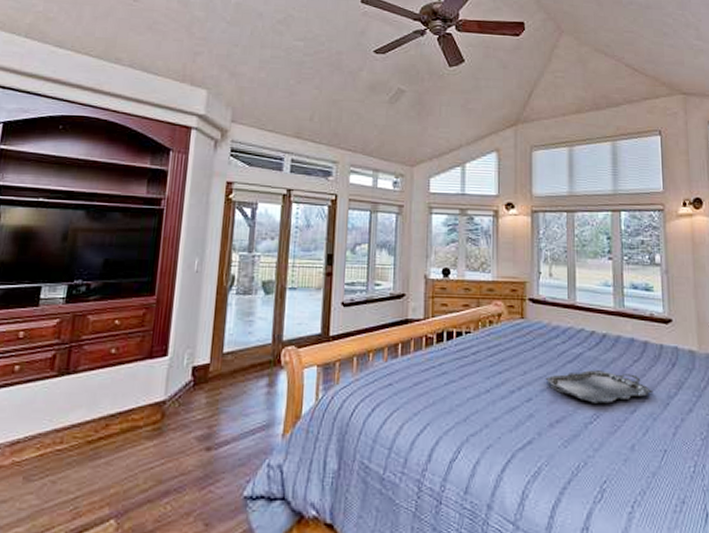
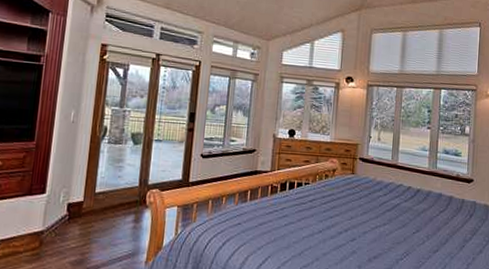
serving tray: present [545,370,654,403] -> none [367,218,453,244]

